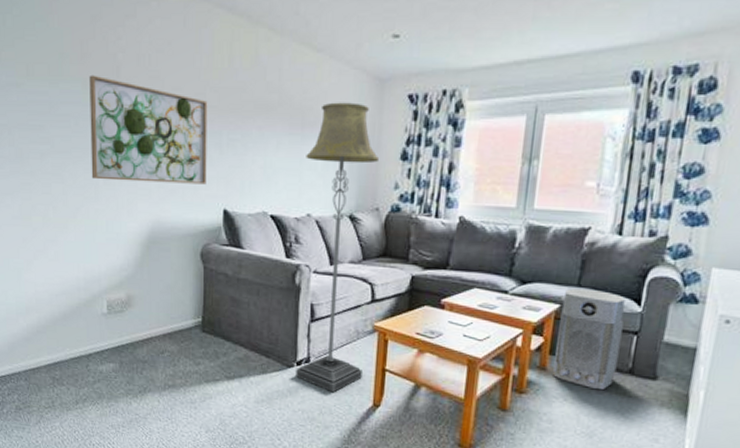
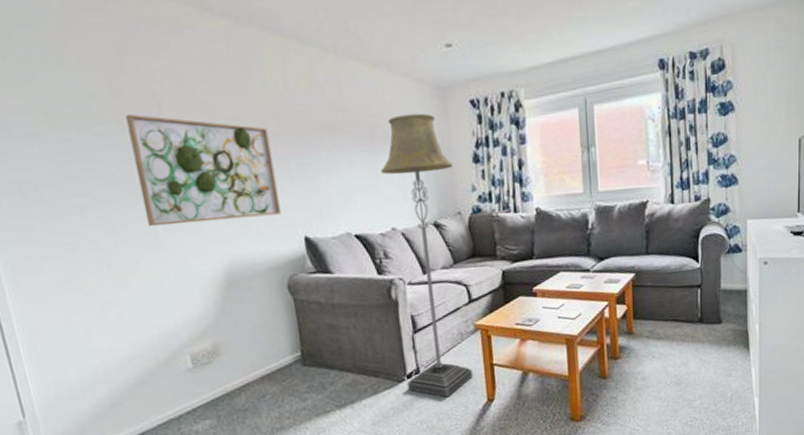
air purifier: present [553,288,625,391] -> none [636,254,689,342]

